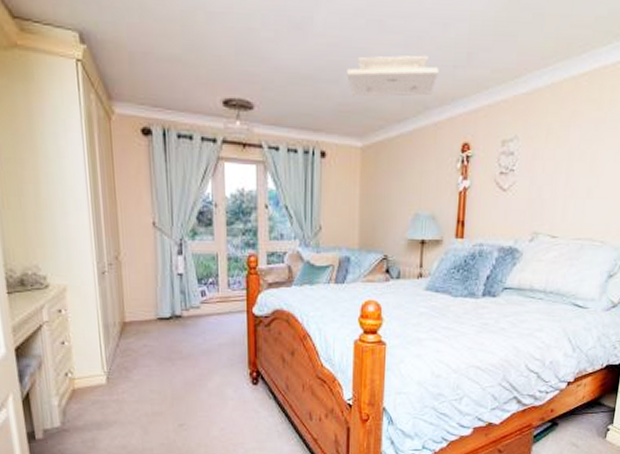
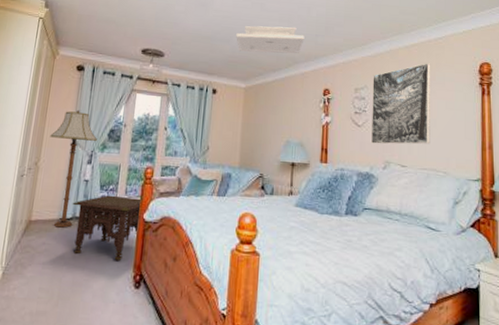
floor lamp: none [126,188,184,328] -> present [50,109,97,228]
side table: none [168,289,249,358] -> present [72,195,143,260]
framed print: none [517,100,603,212] -> present [370,63,431,145]

